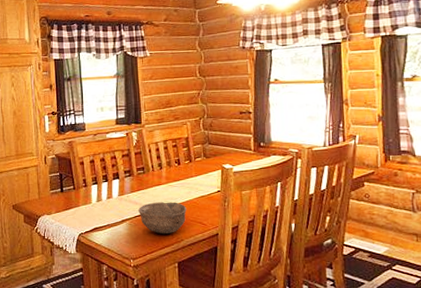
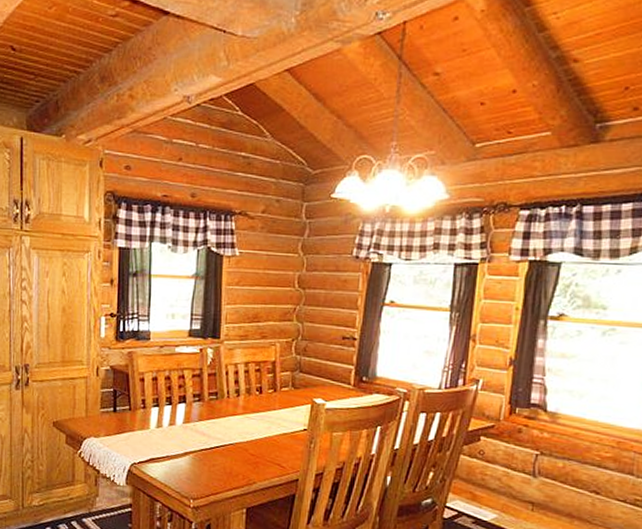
bowl: present [138,202,187,235] -> none [206,435,264,475]

